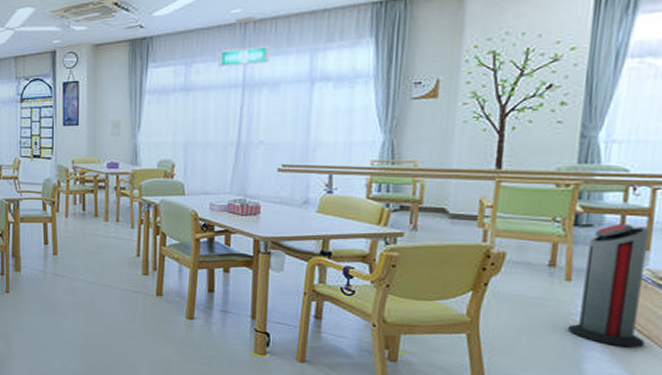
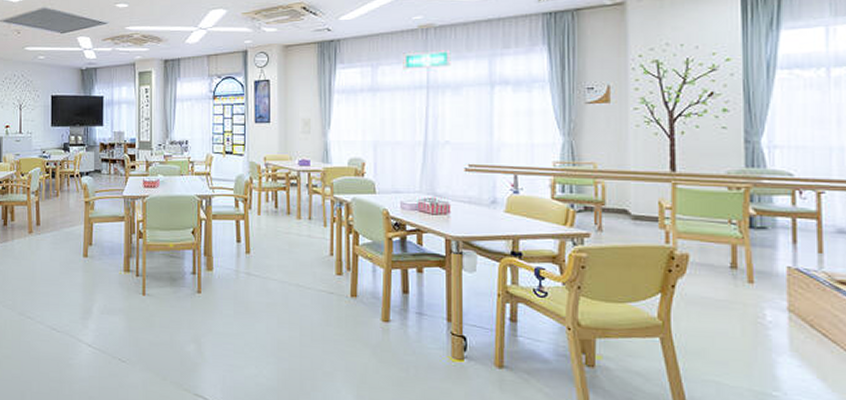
air purifier: present [567,223,649,348] -> none [756,226,831,353]

